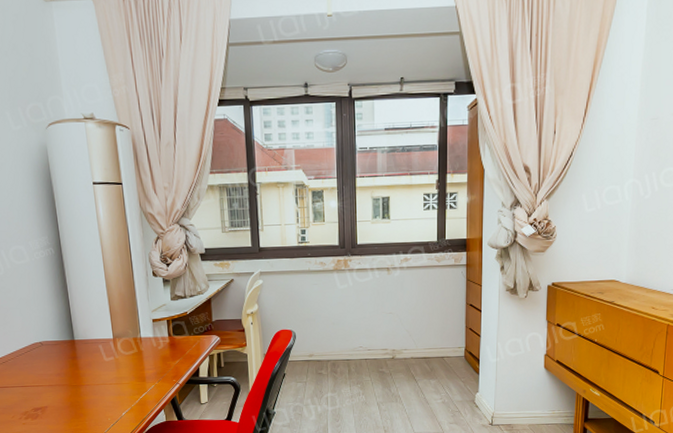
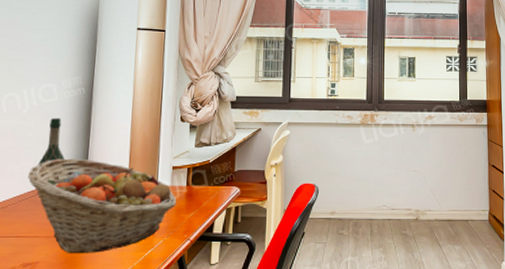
fruit basket: none [19,316,162,398] -> present [28,158,177,253]
wine bottle: none [26,279,52,324] -> present [38,118,66,167]

